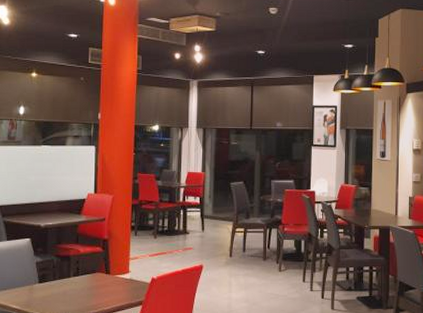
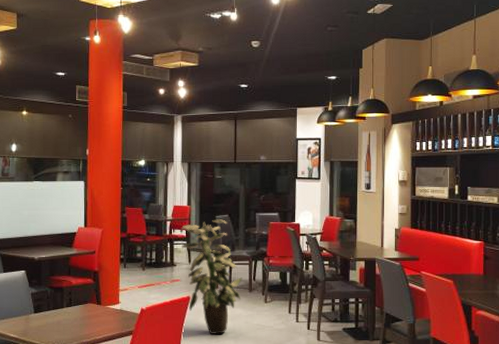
indoor plant: none [194,186,257,304] -> present [180,219,242,334]

